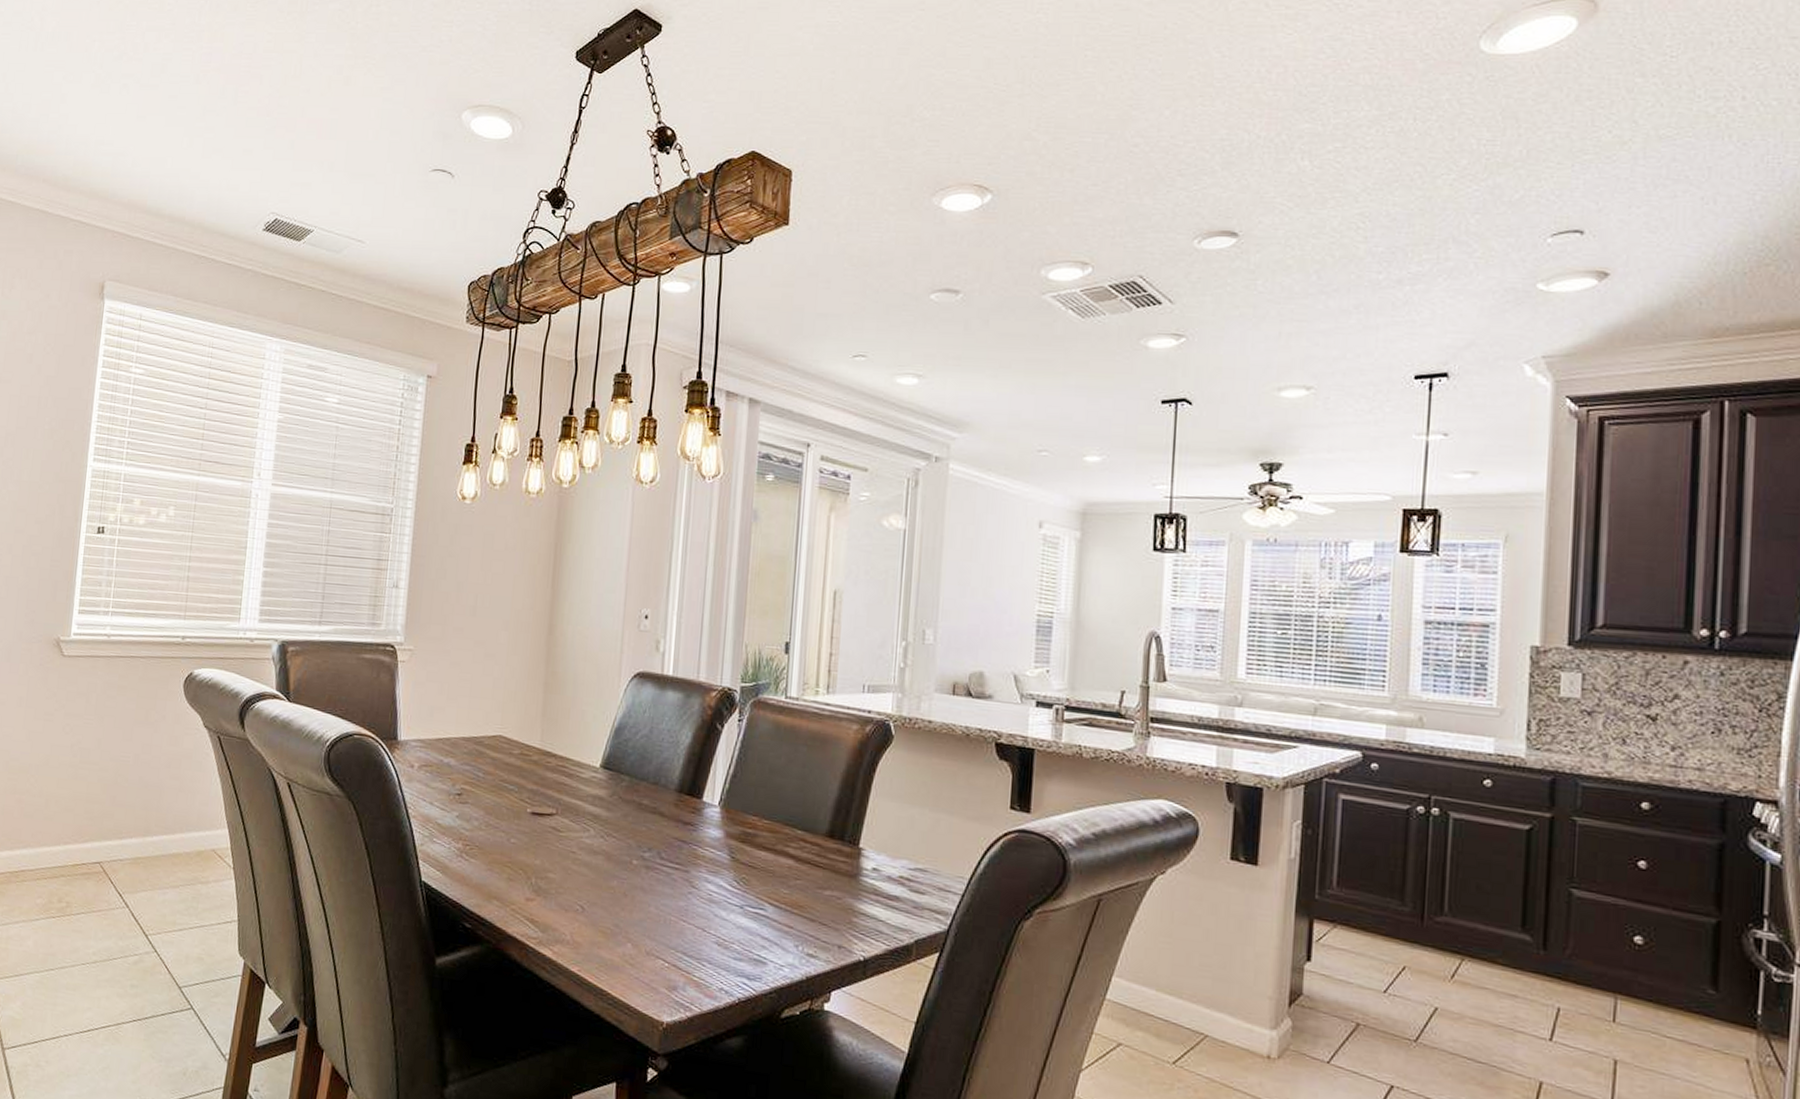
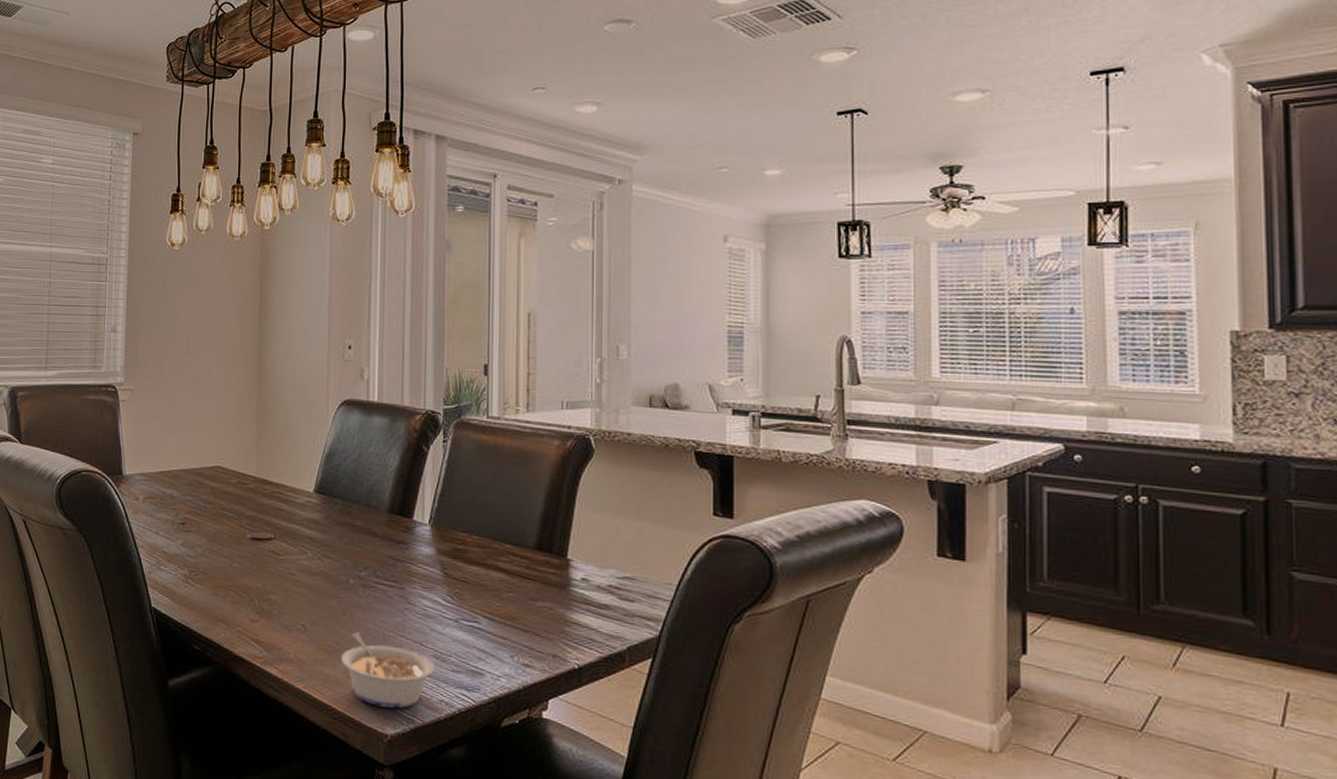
legume: none [618,915,716,996] -> present [340,632,434,709]

